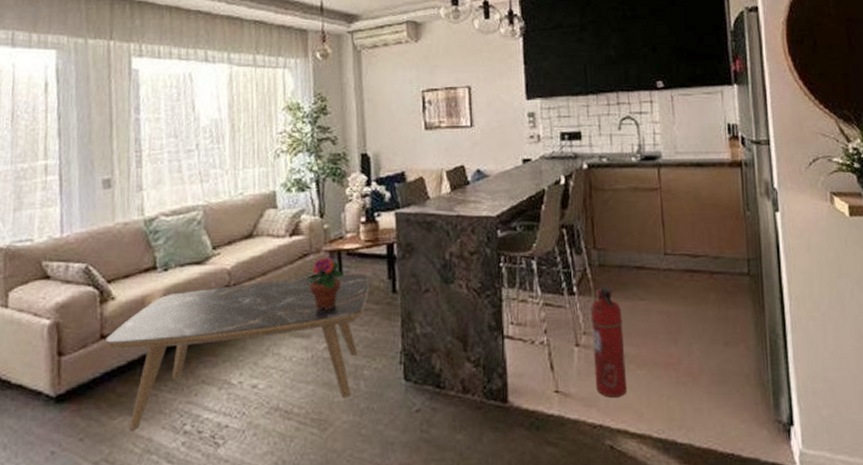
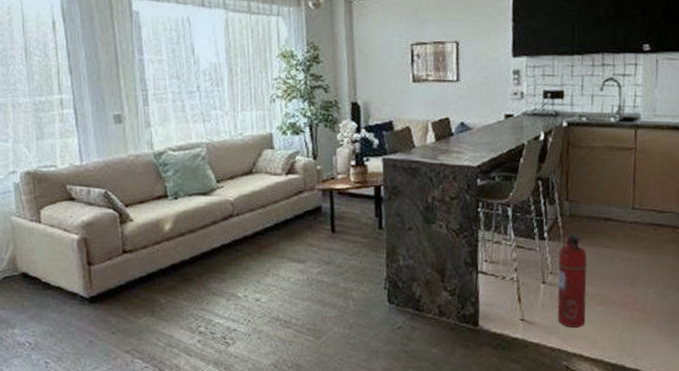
coffee table: present [105,274,369,430] -> none [127,211,358,328]
potted flower: present [308,257,343,310] -> none [303,195,334,240]

